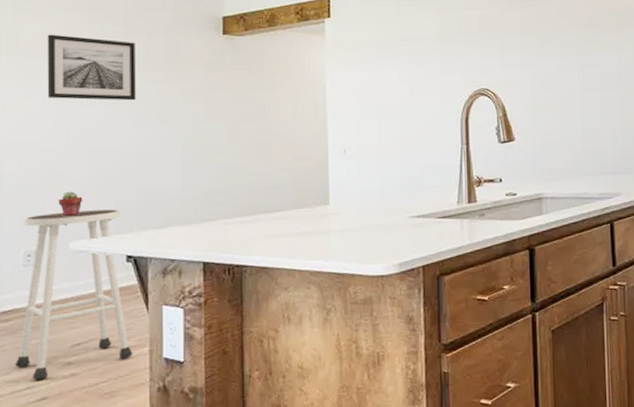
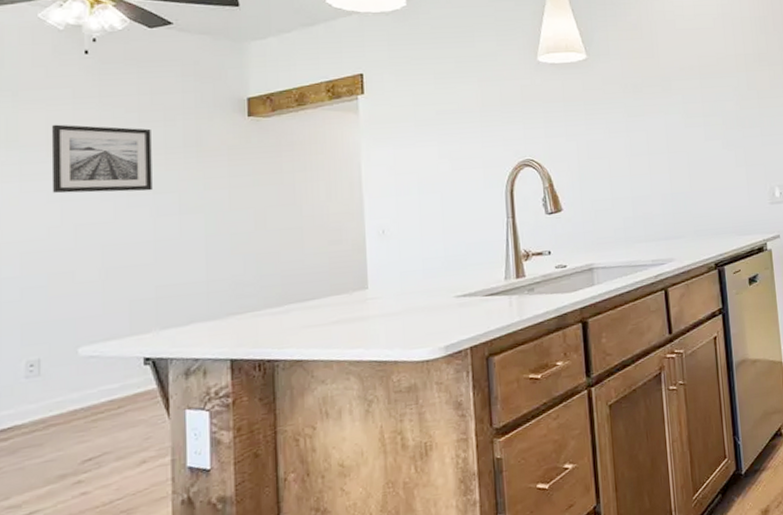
stool: present [14,209,133,380] -> none [15,308,153,504]
potted succulent: present [58,191,83,216] -> none [65,292,94,319]

